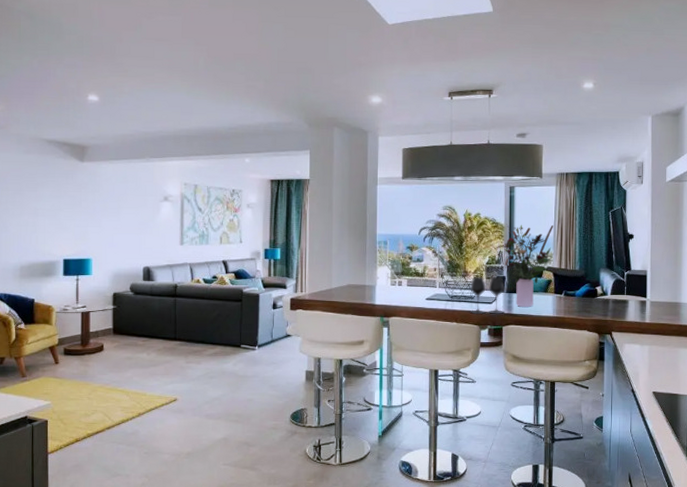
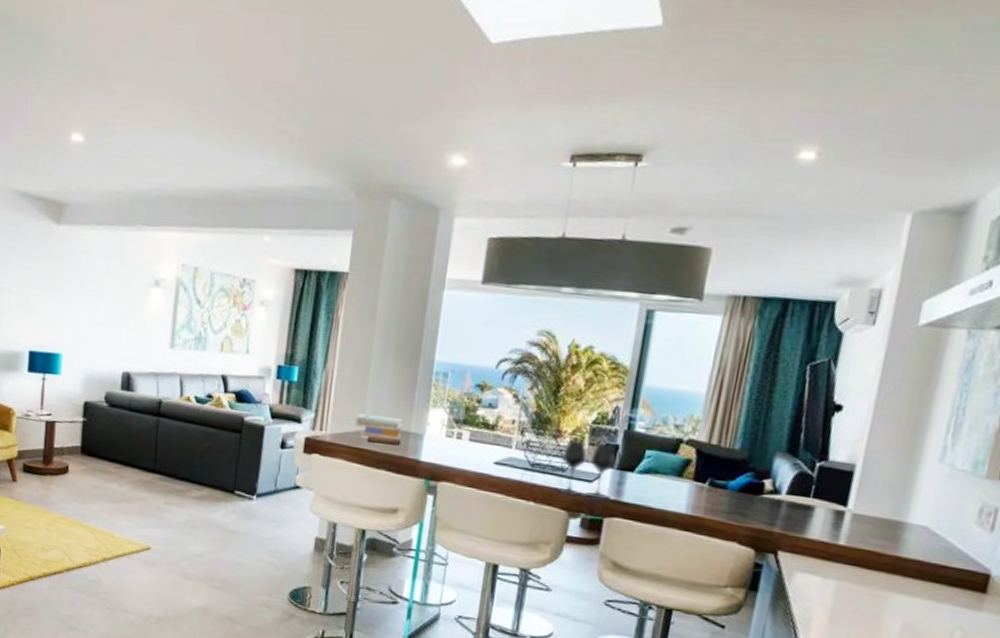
books: none [324,275,360,296] -> present [353,412,404,446]
bouquet: present [500,224,554,308] -> none [617,366,710,496]

